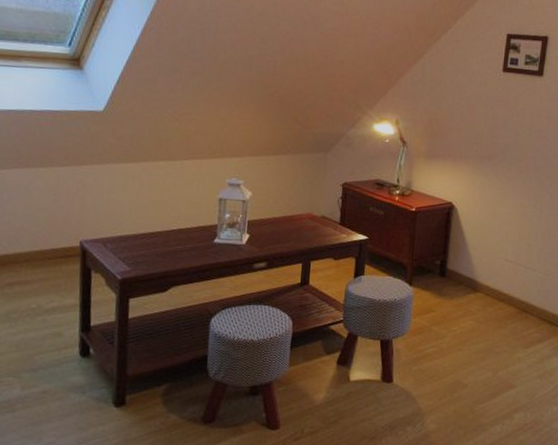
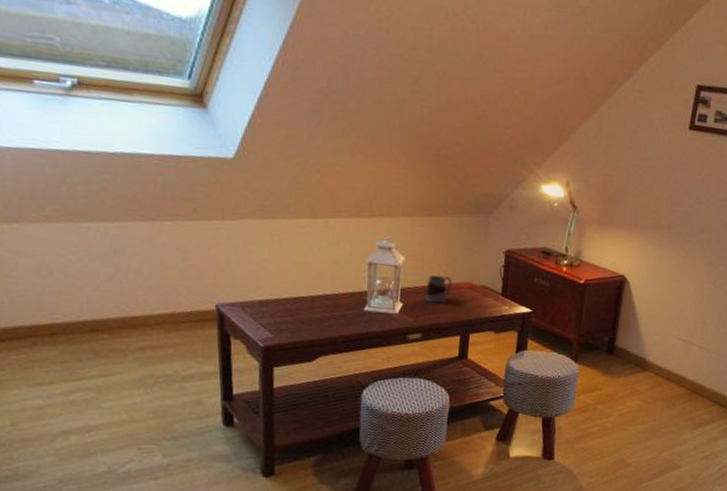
mug: none [270,208,294,234] -> present [425,275,452,304]

